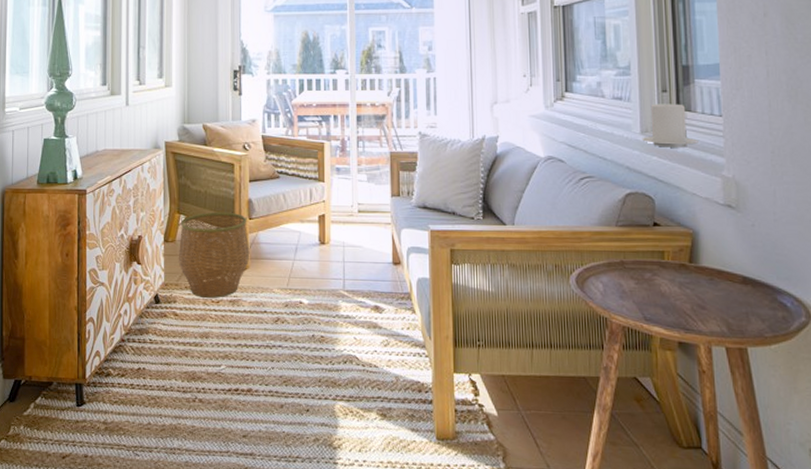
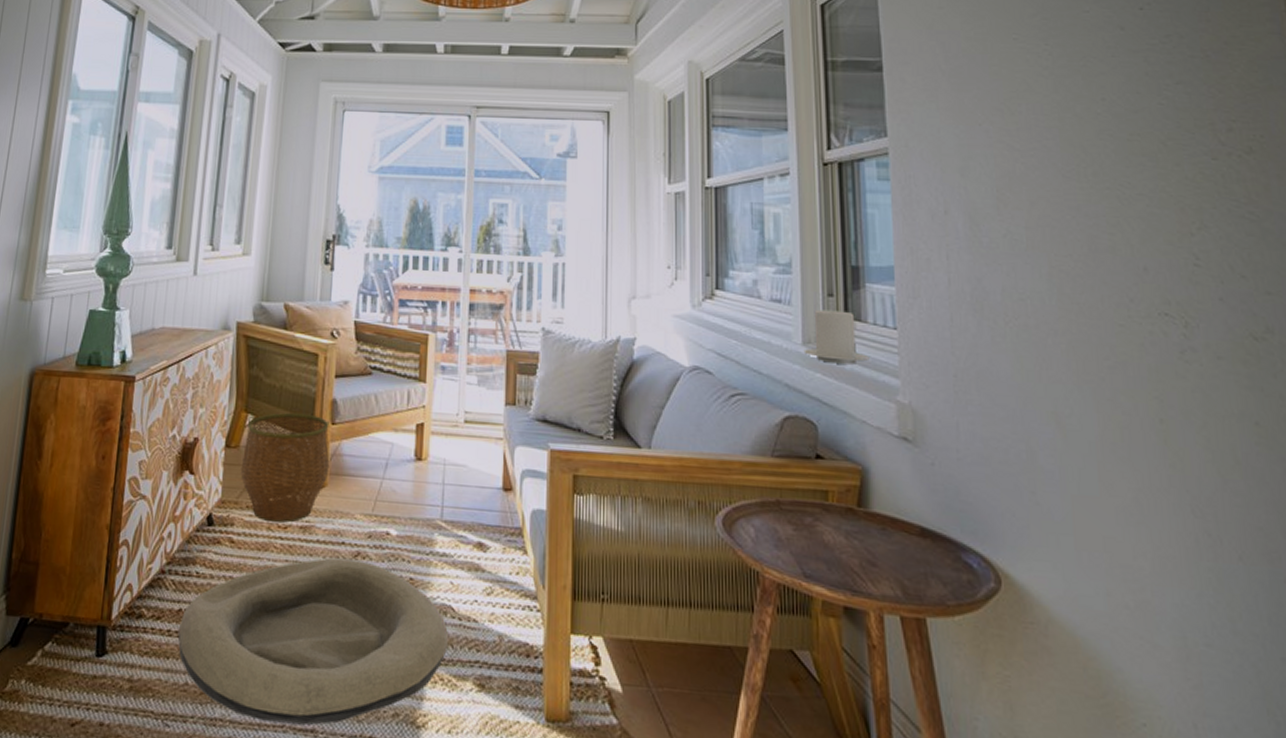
dog bed: none [139,323,356,451] -> present [177,558,449,726]

